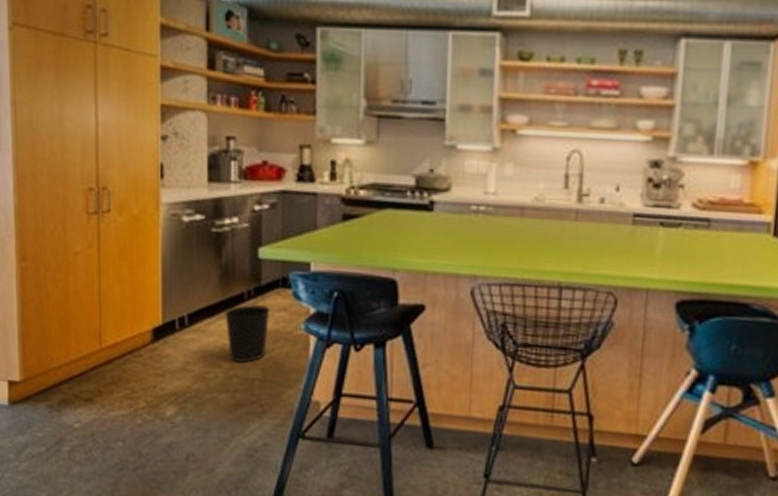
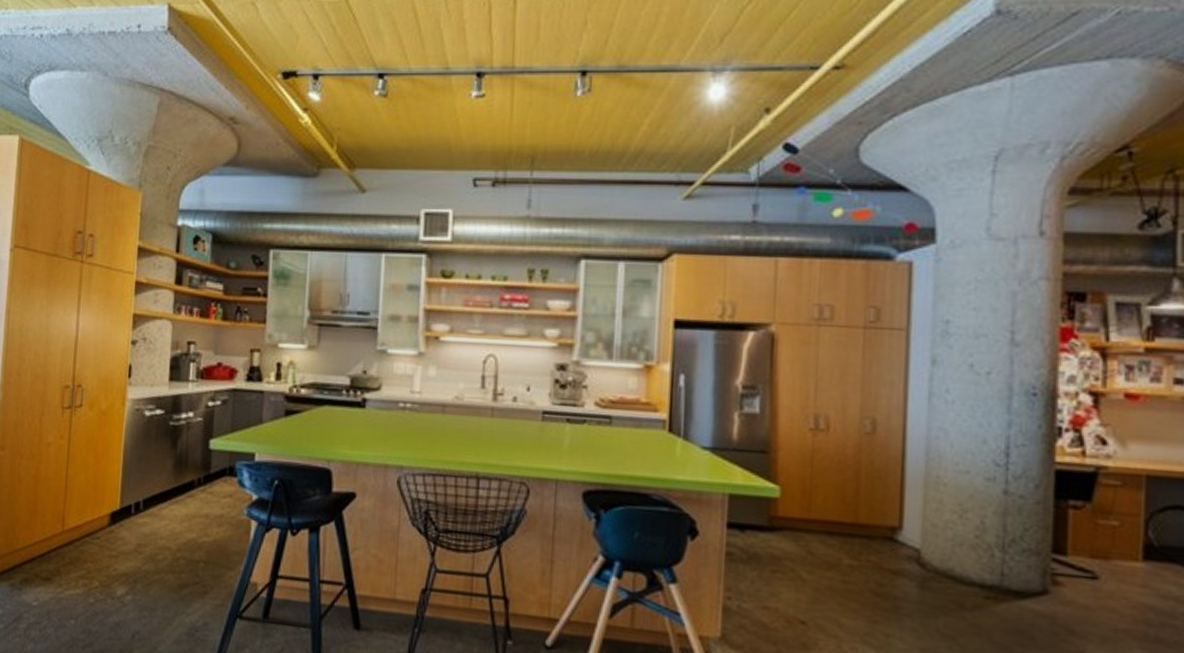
wastebasket: present [225,305,271,364] -> none [176,491,217,546]

